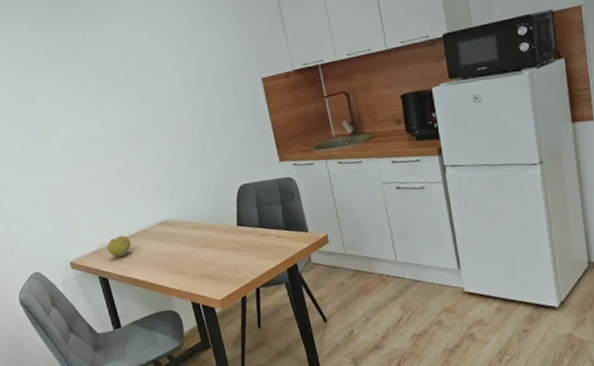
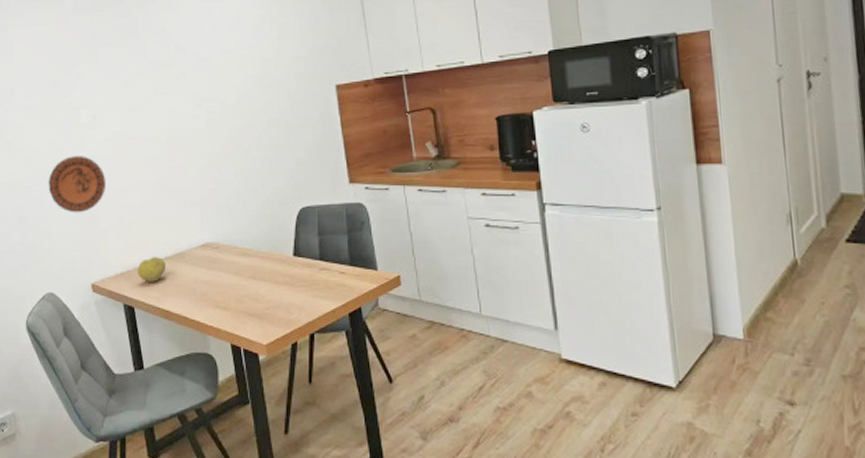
decorative plate: none [23,156,73,205] -> present [48,156,106,213]

